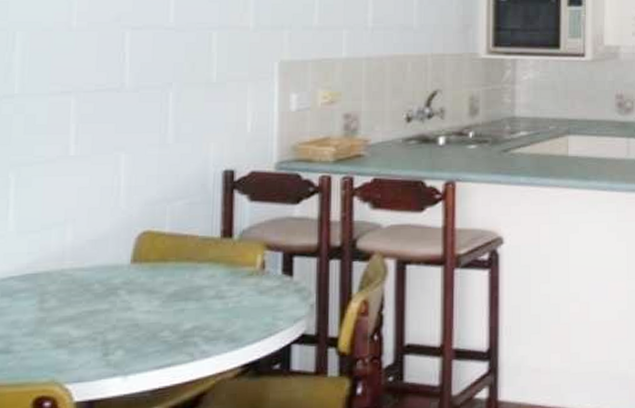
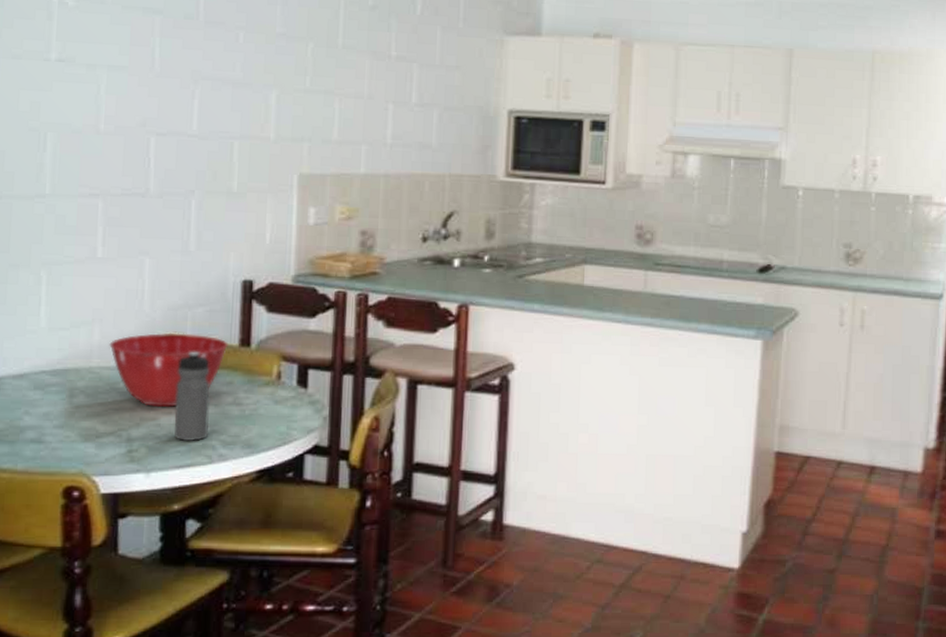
mixing bowl: none [83,228,210,306] -> present [109,332,228,407]
water bottle: none [153,246,191,341] -> present [174,351,210,442]

